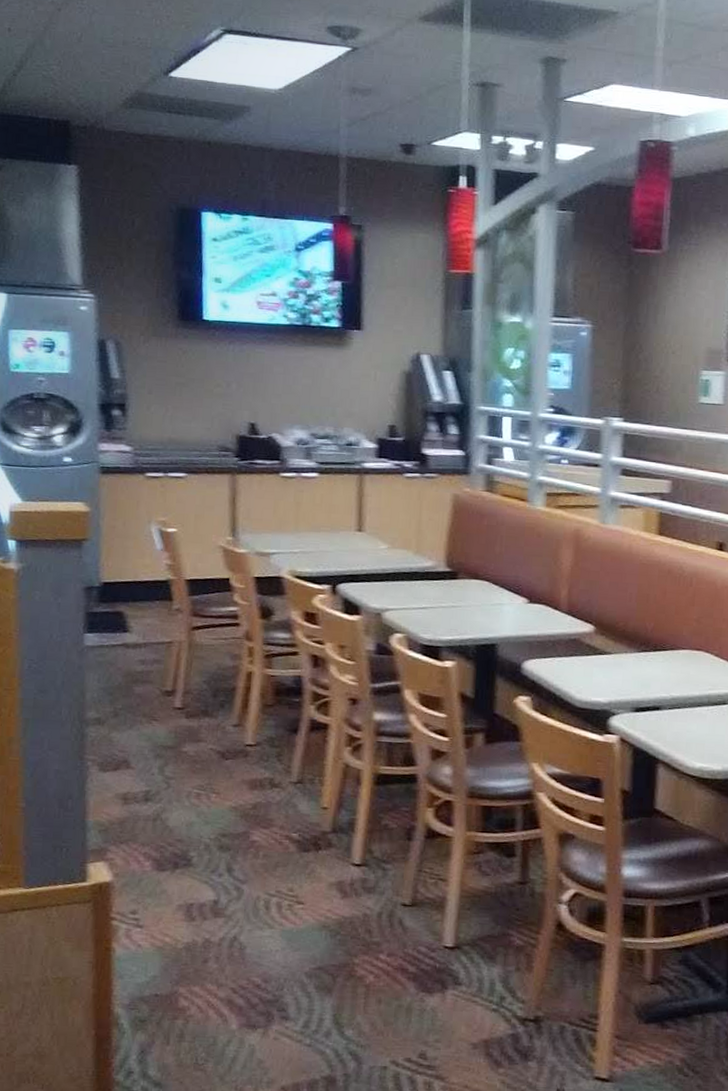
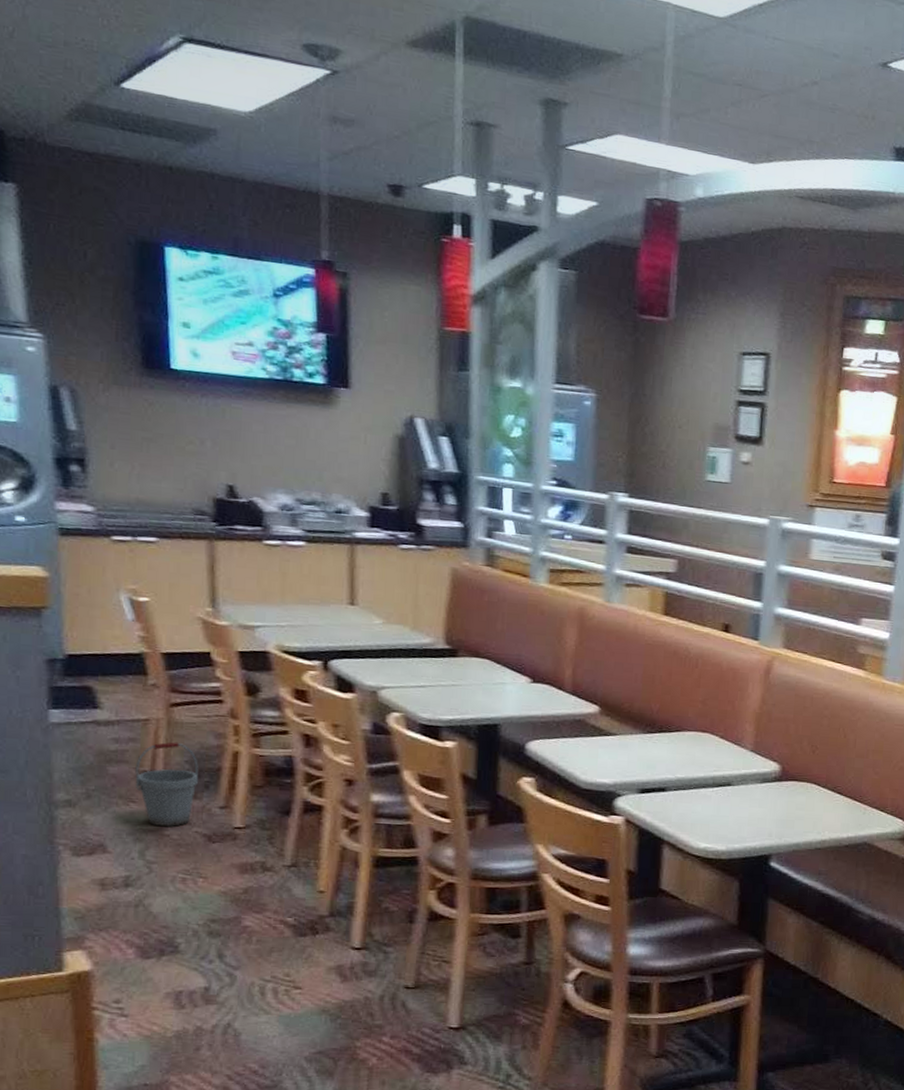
bucket: none [158,663,216,744] -> present [135,742,199,826]

